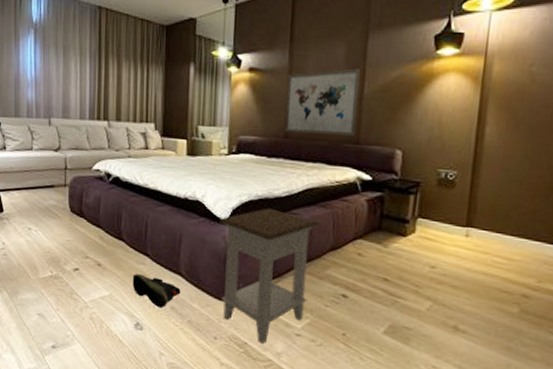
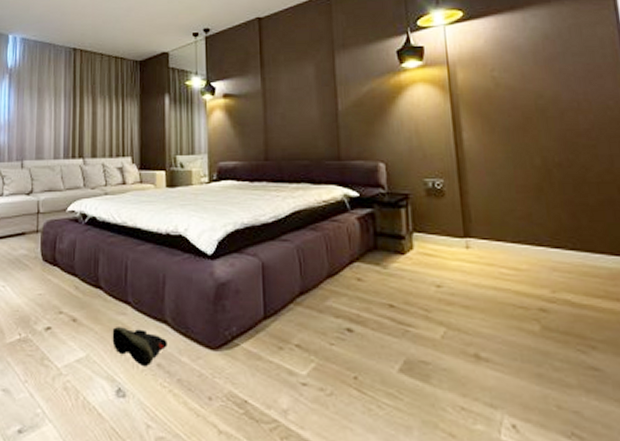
nightstand: present [219,208,318,345] -> none [204,236,310,401]
wall art: present [284,68,361,136] -> none [263,86,336,155]

